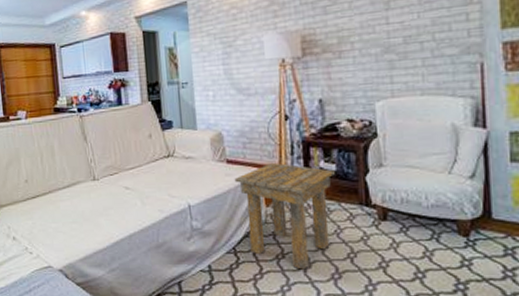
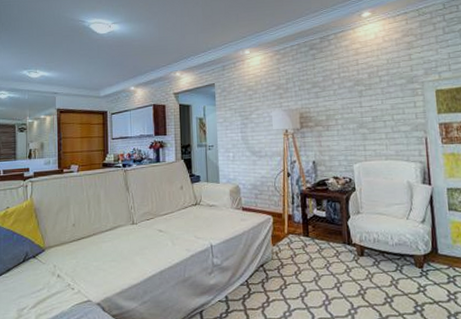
side table: present [234,162,335,270] -> none [248,210,325,298]

